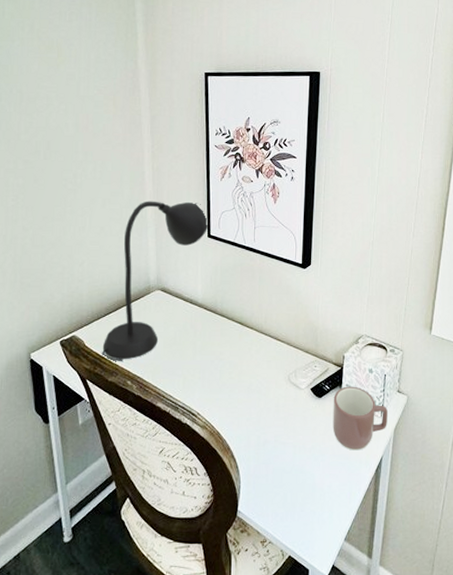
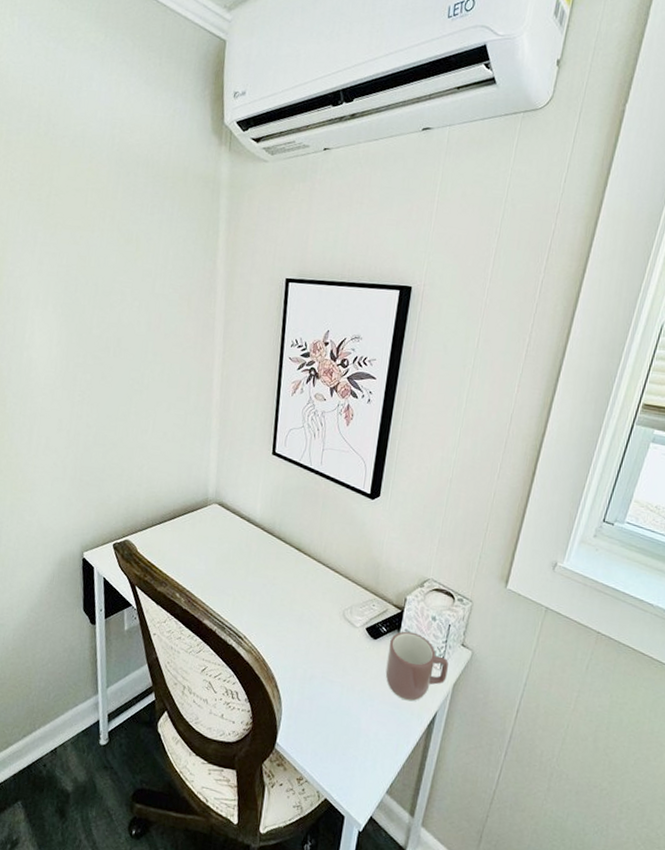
desk lamp: present [102,201,209,361] -> none [153,409,274,572]

